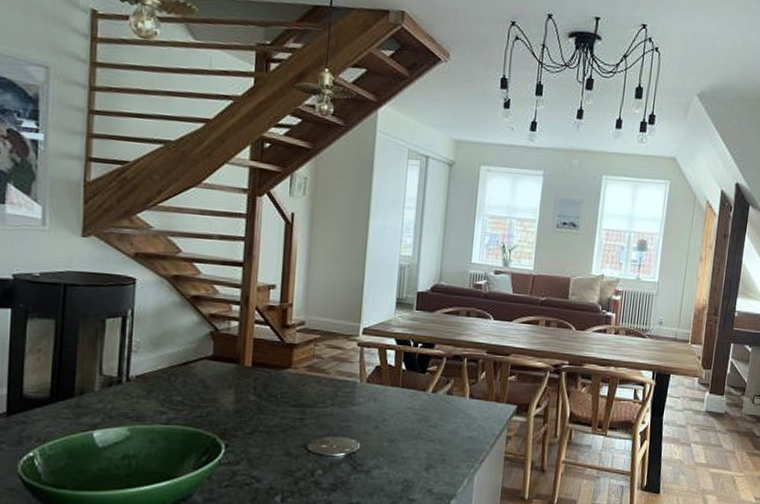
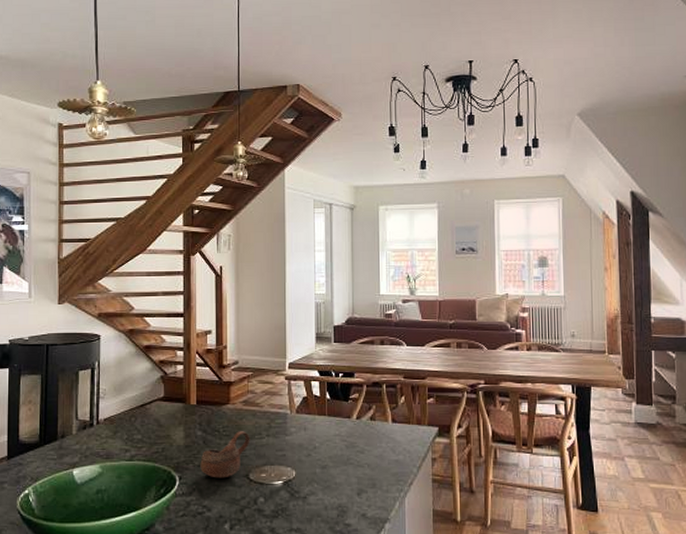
cup: none [251,398,312,448] -> present [200,431,250,478]

